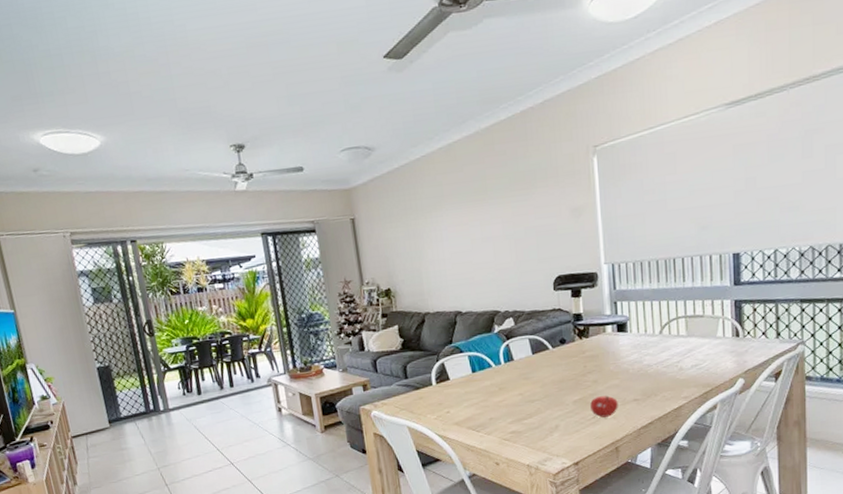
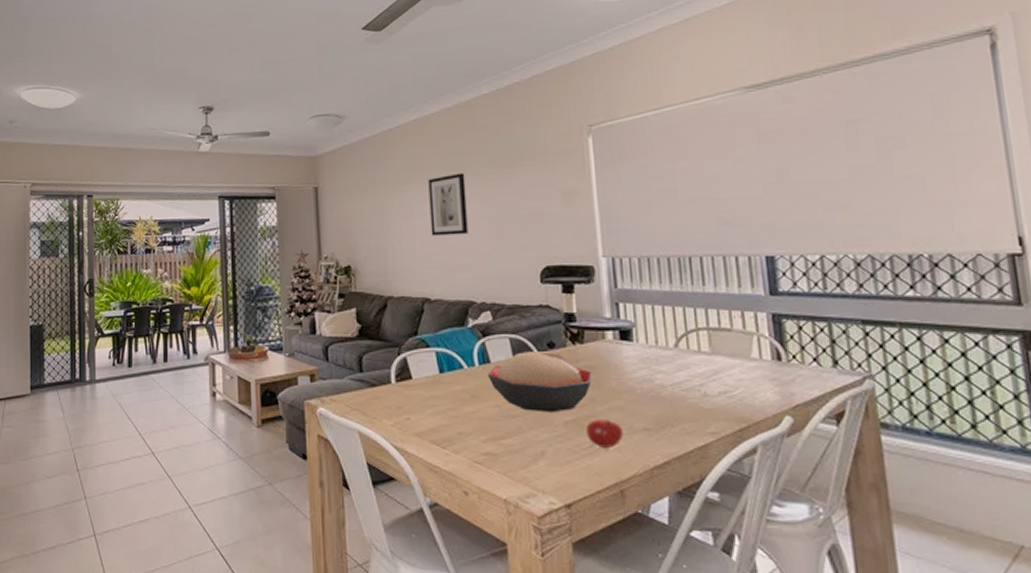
wall art: none [454,196,492,257] -> present [428,172,469,236]
decorative bowl: none [511,346,596,396] -> present [487,351,593,413]

